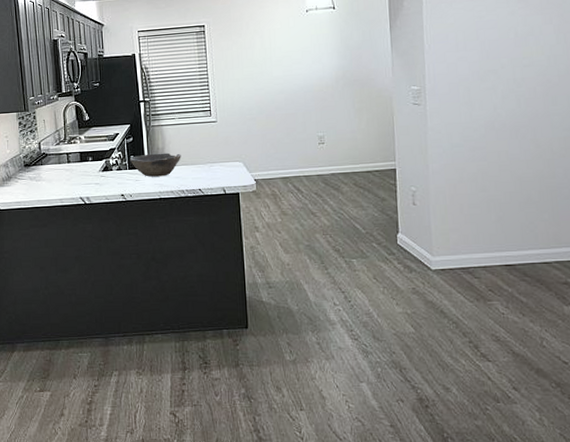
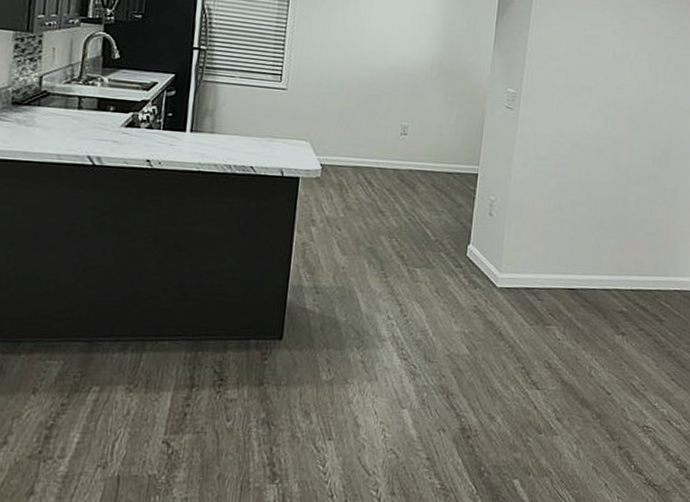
bowl: present [129,152,181,177] -> none [165,114,235,145]

